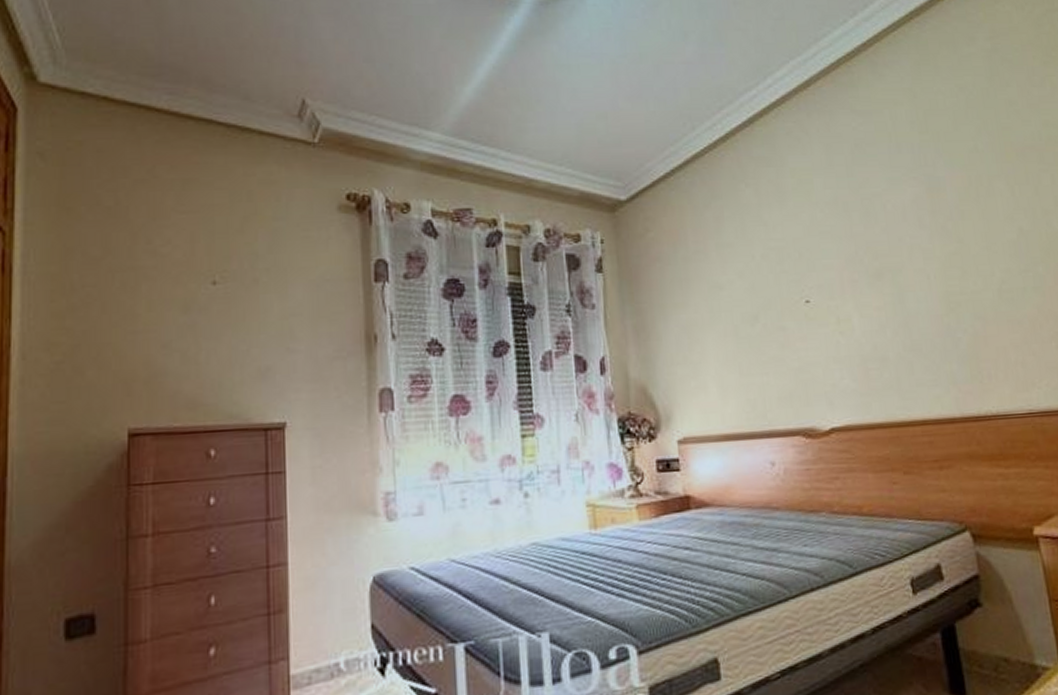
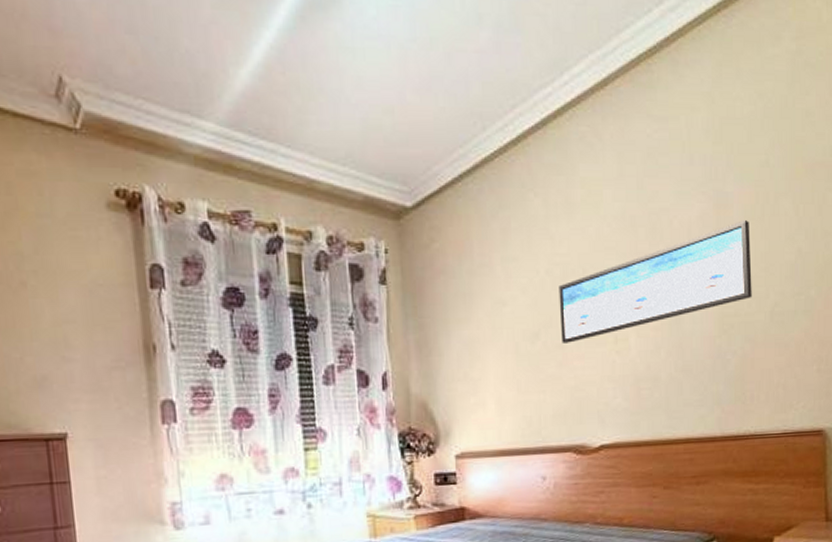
wall art: none [775,202,977,325] -> present [559,220,752,343]

